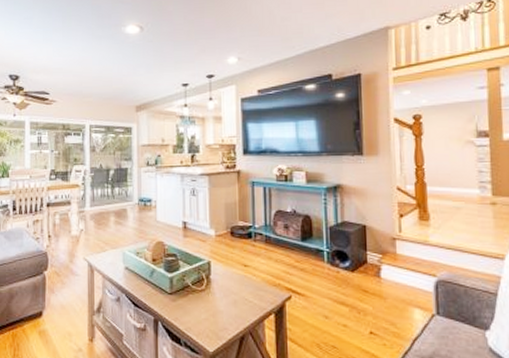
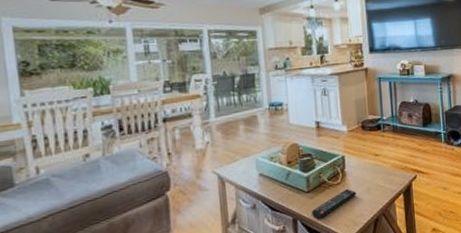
remote control: none [173,298,222,325] -> present [312,189,357,220]

